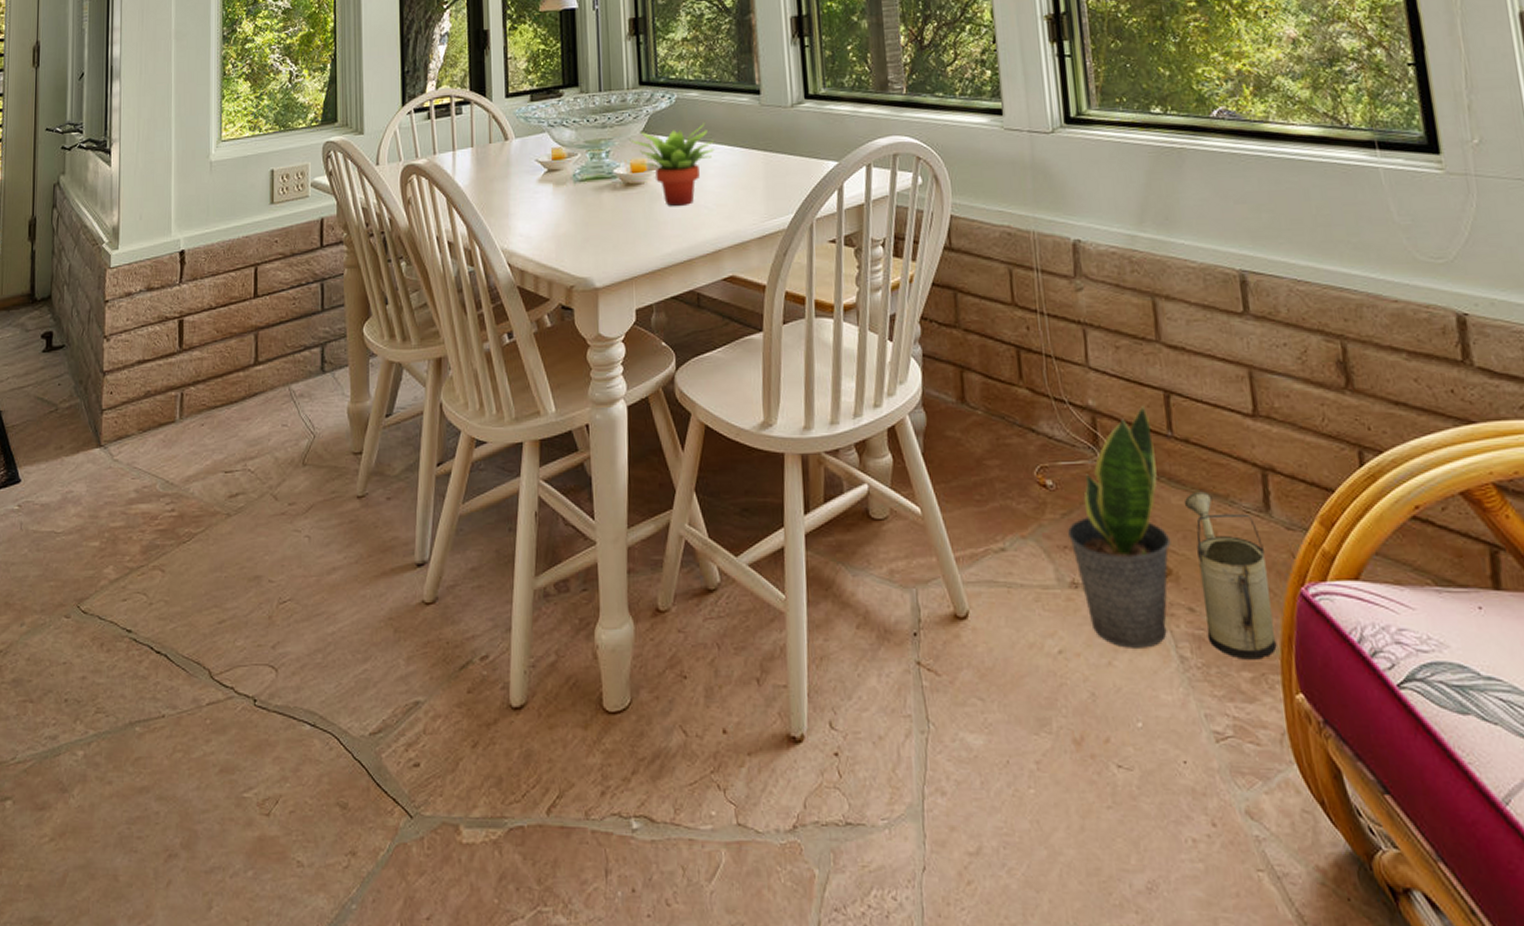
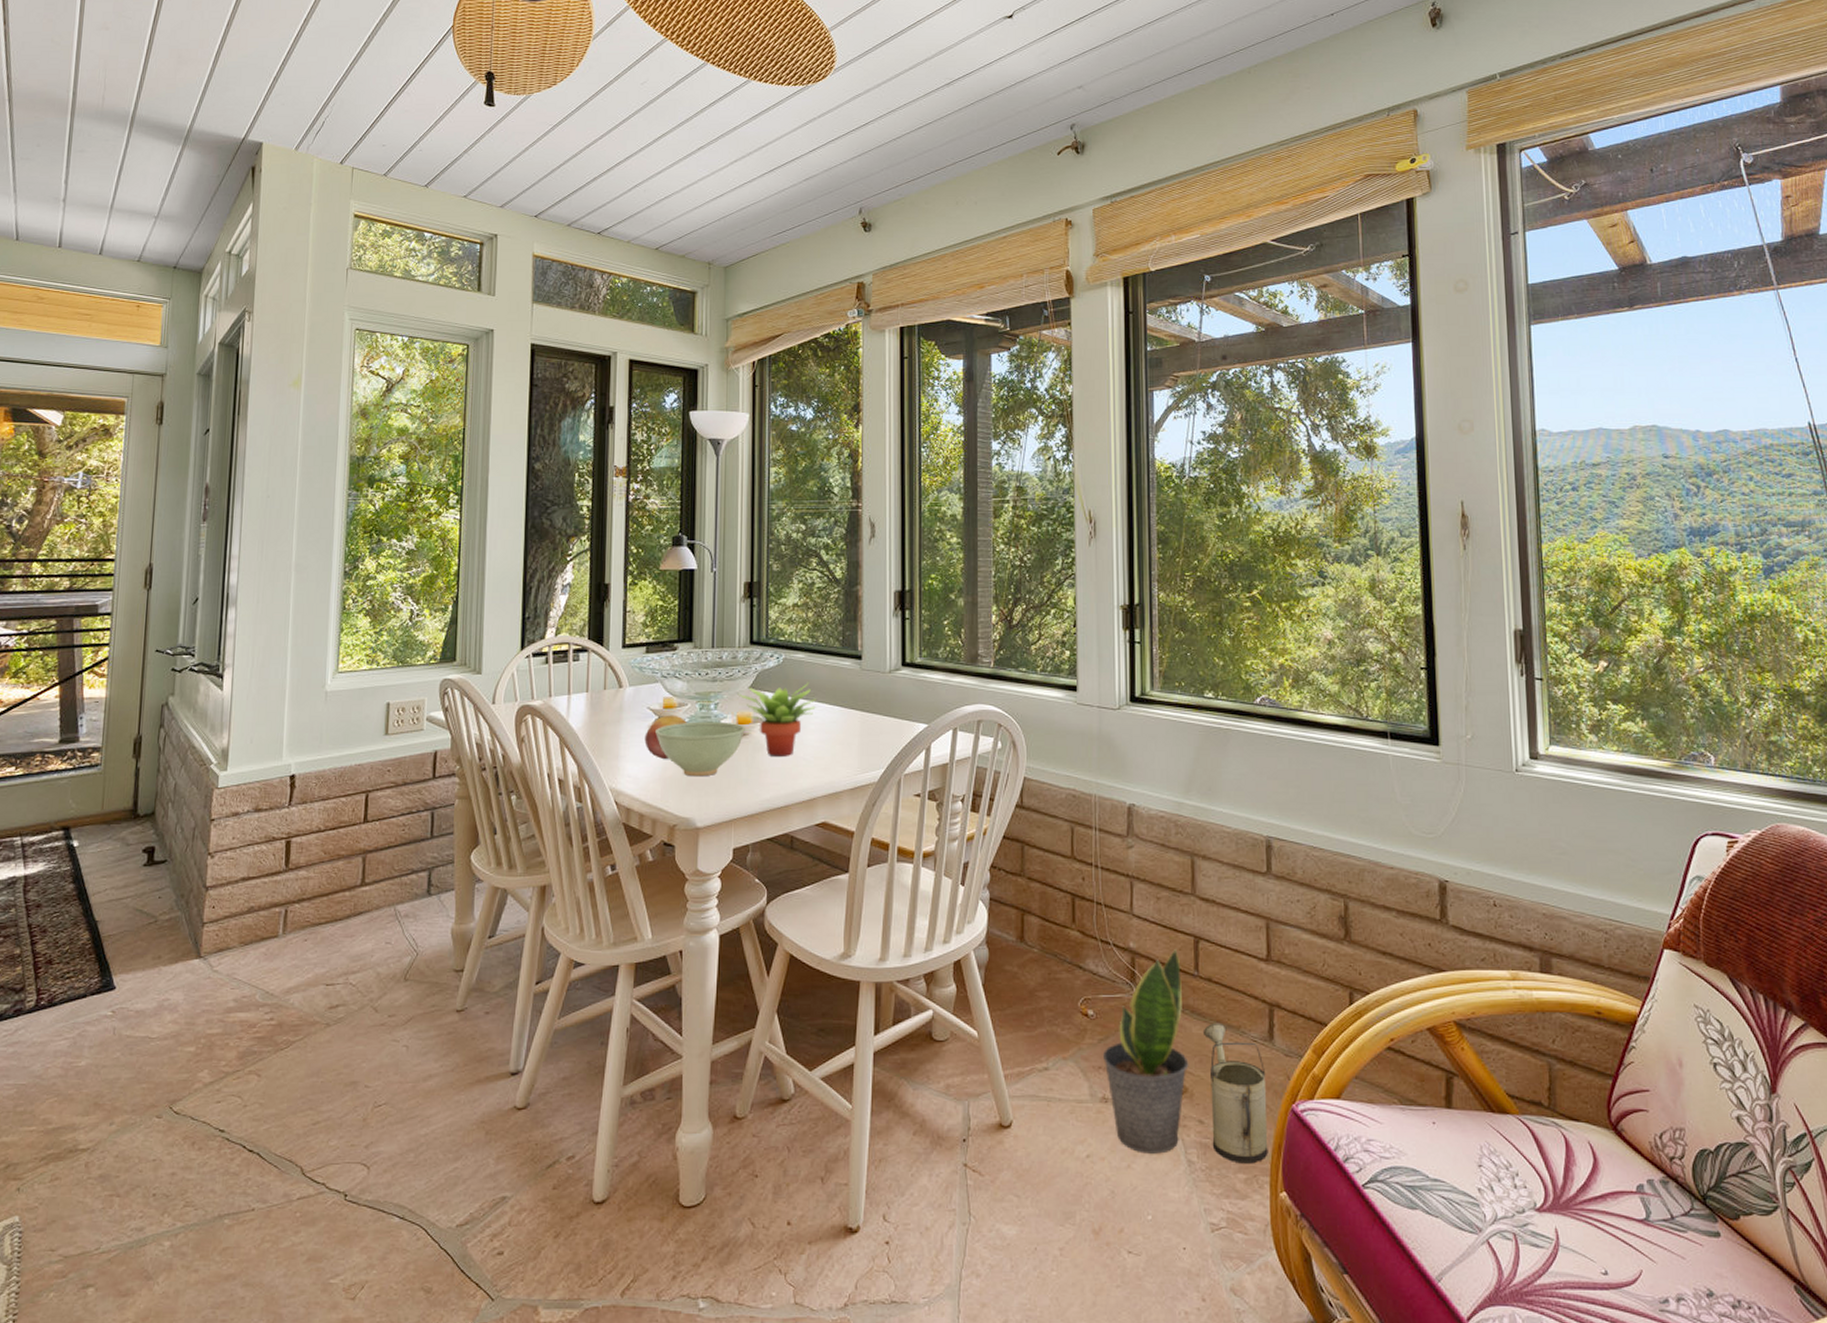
fruit: none [534,166,578,215] -> present [644,715,687,759]
bowl: none [546,171,641,233] -> present [655,722,746,777]

